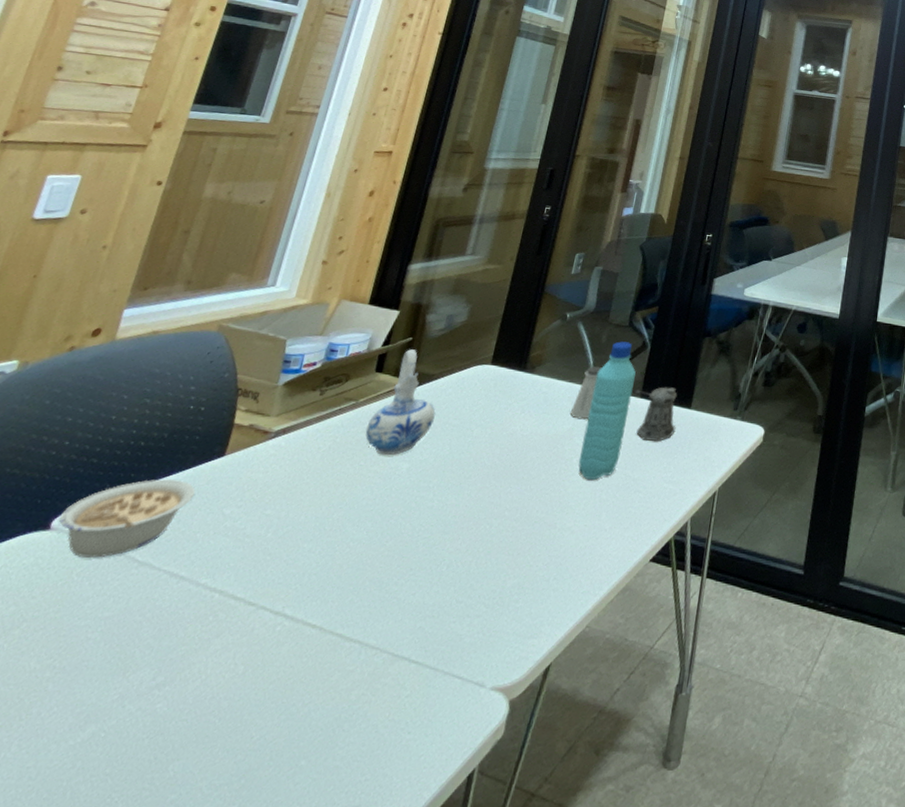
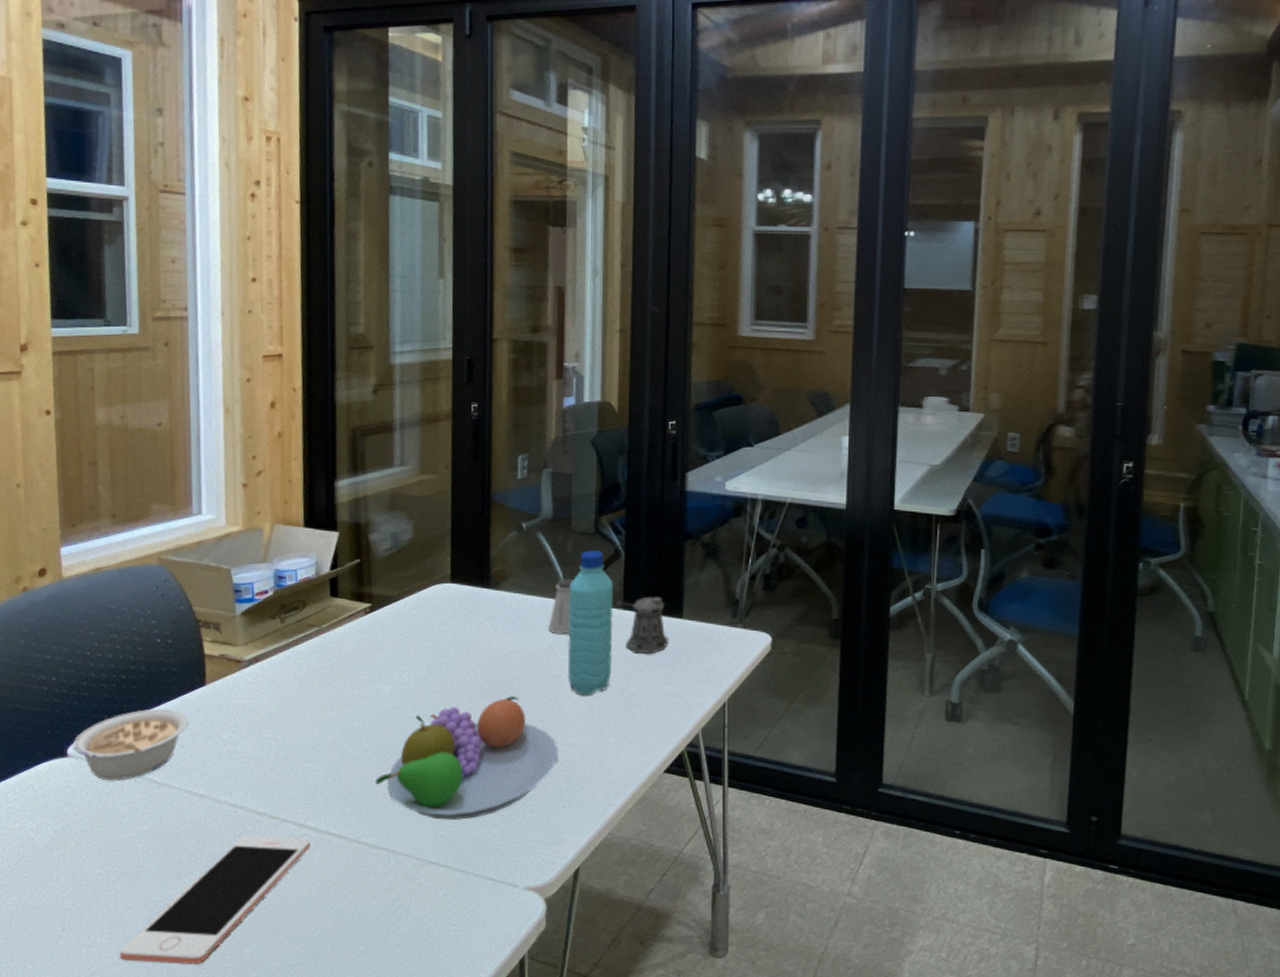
cell phone: none [20,624,283,786] -> present [120,835,311,965]
ceramic pitcher: present [365,349,436,456] -> none [337,571,404,679]
fruit bowl: none [367,478,556,610] -> present [374,696,559,821]

